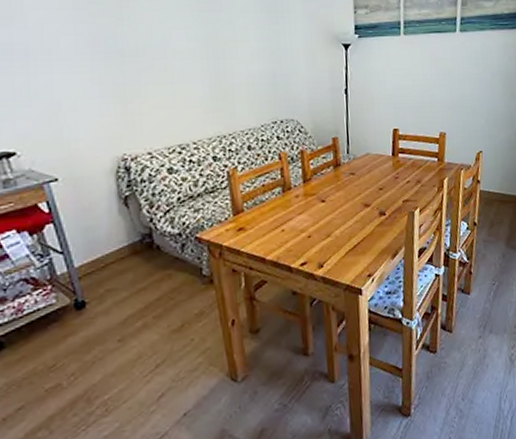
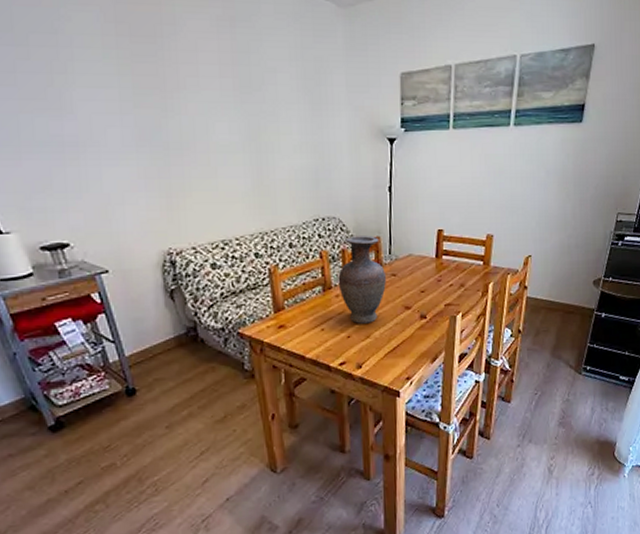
vase: none [297,136,345,223] -> present [338,236,386,324]

